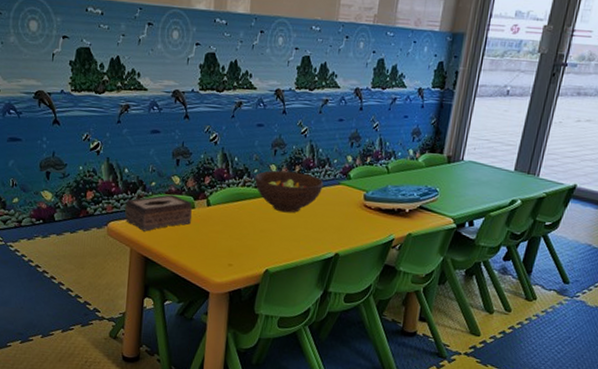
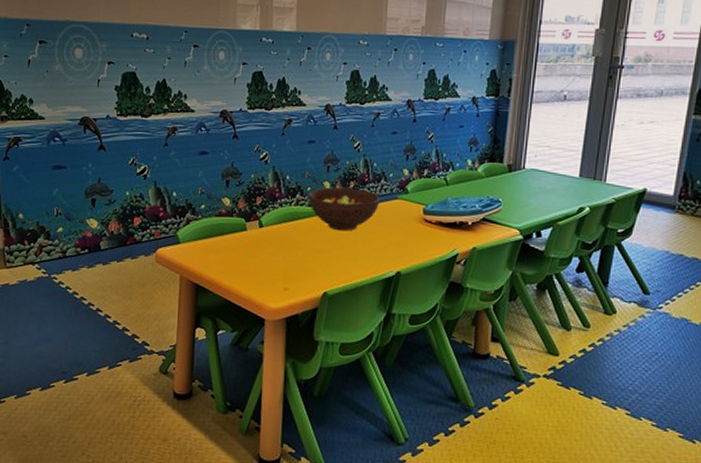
tissue box: present [125,194,193,232] -> none [173,217,244,257]

